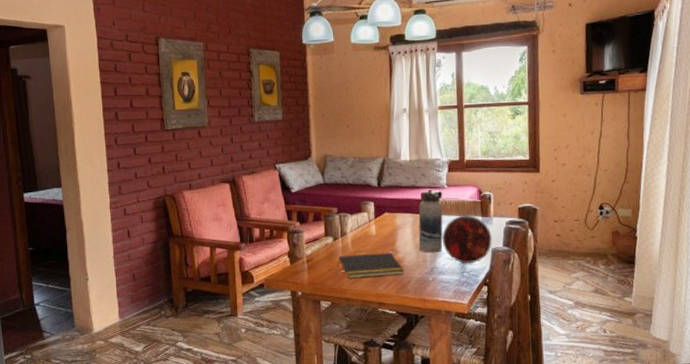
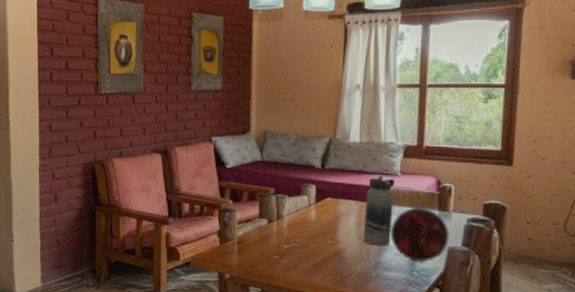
notepad: present [338,252,404,278] -> none [271,240,344,267]

